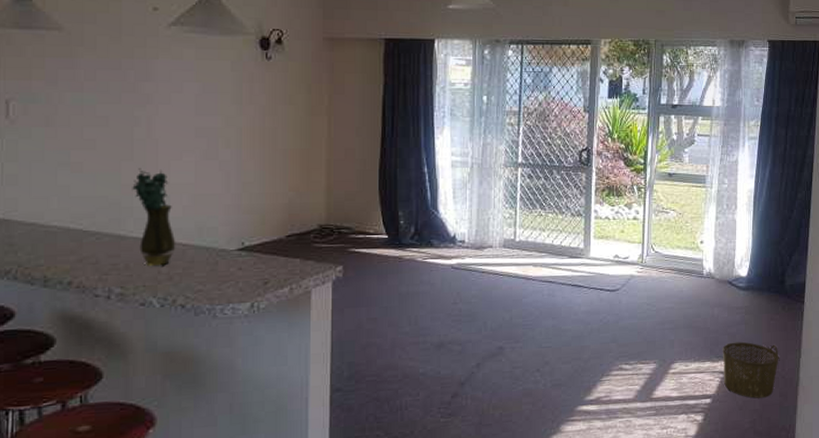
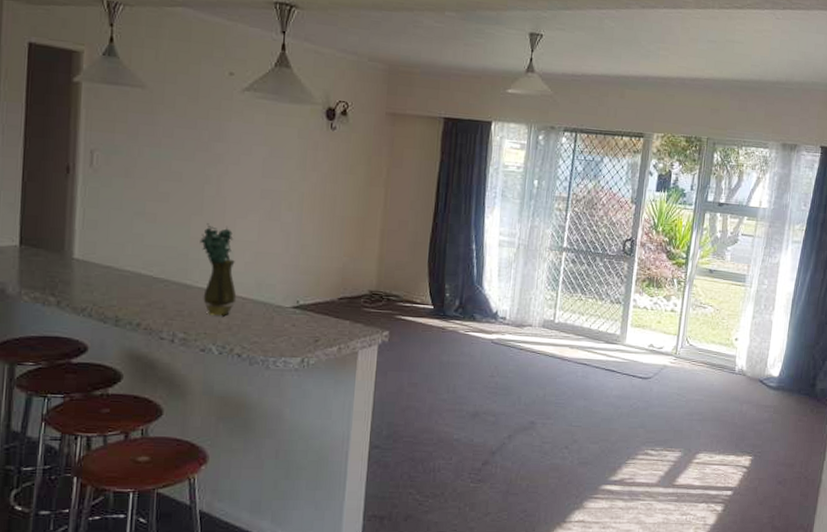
basket: present [722,341,779,399] -> none [746,439,803,495]

